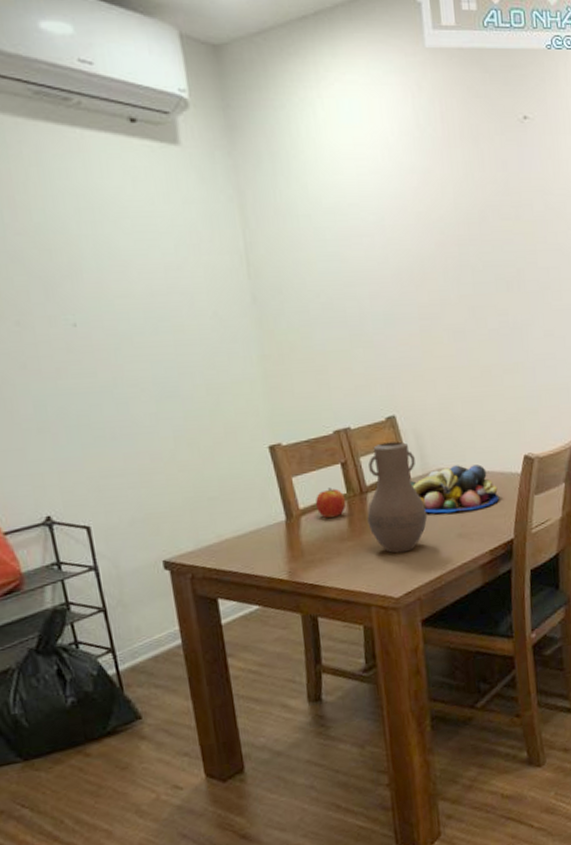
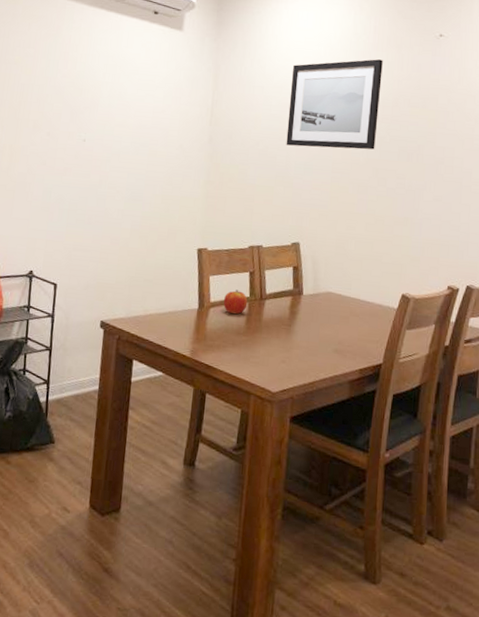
wall art: none [344,159,467,292] -> present [286,59,383,150]
vase: present [367,441,428,554] -> none [261,262,312,355]
fruit bowl: present [410,464,500,514] -> none [302,291,376,332]

